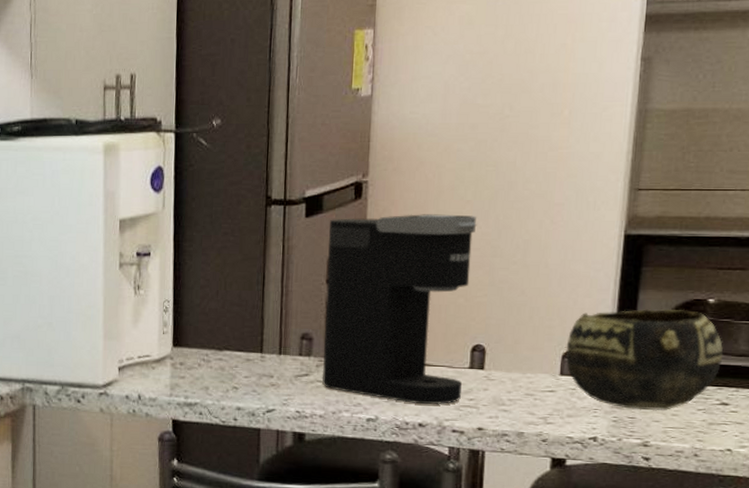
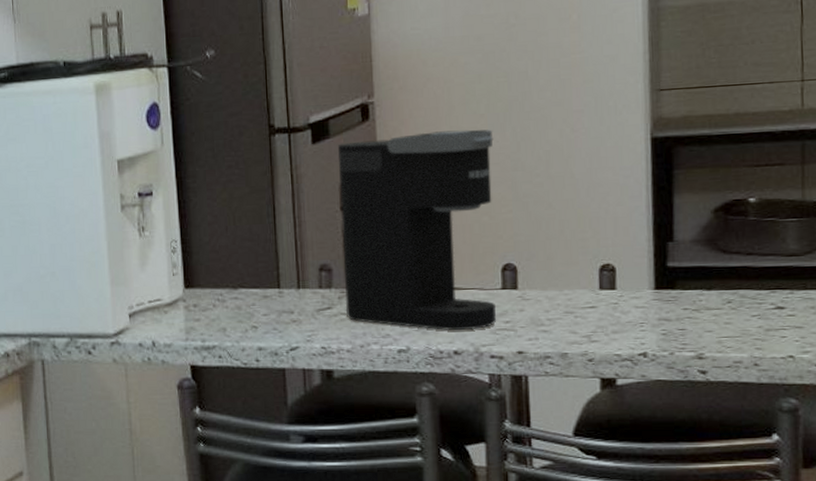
ceramic bowl: present [565,308,724,411] -> none [602,210,772,321]

